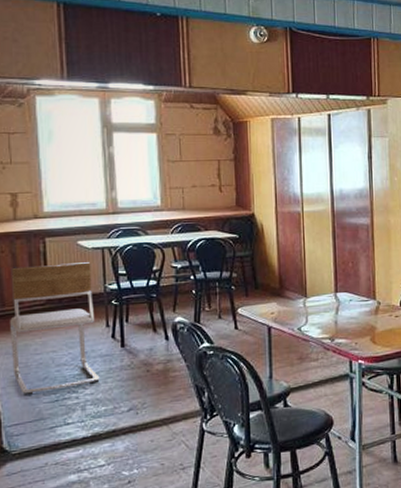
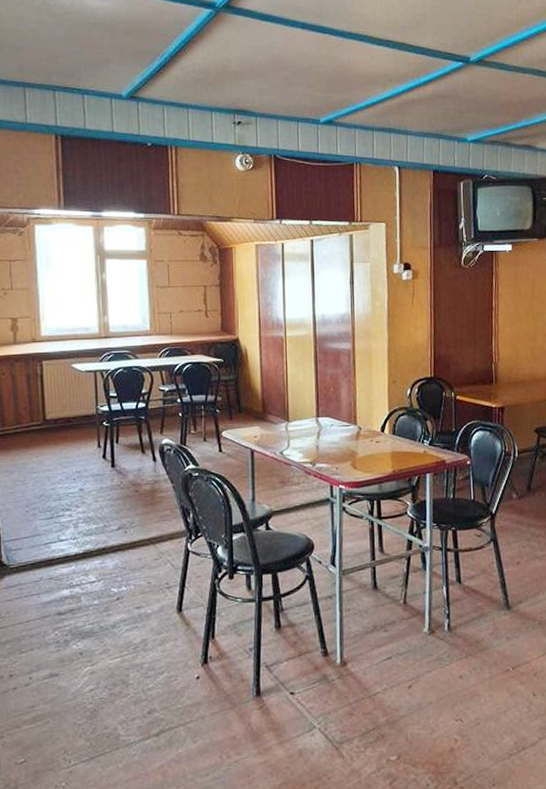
chair: present [9,262,100,396] -> none [8,385,91,512]

